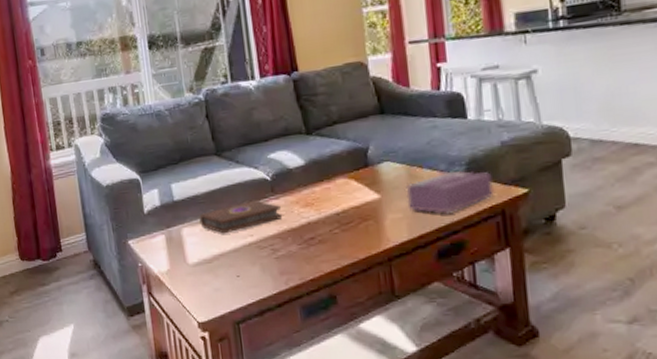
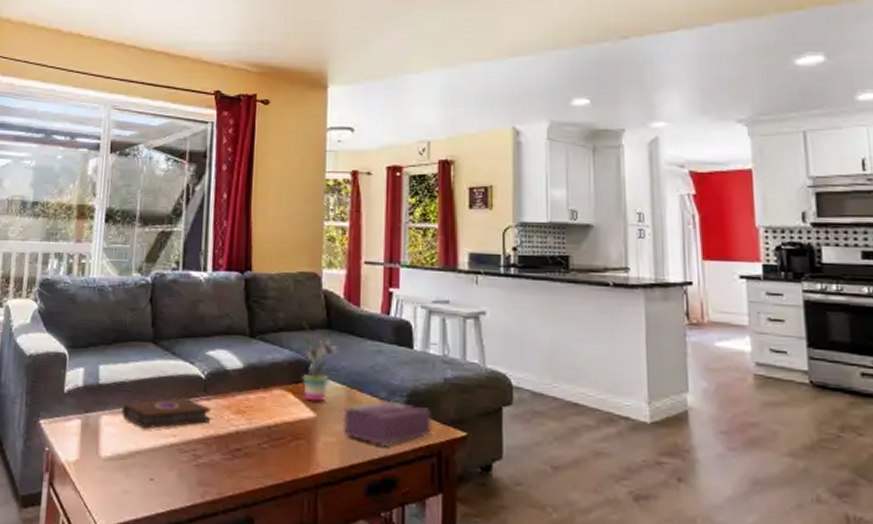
potted plant: none [355,111,395,184] -> present [302,322,340,402]

